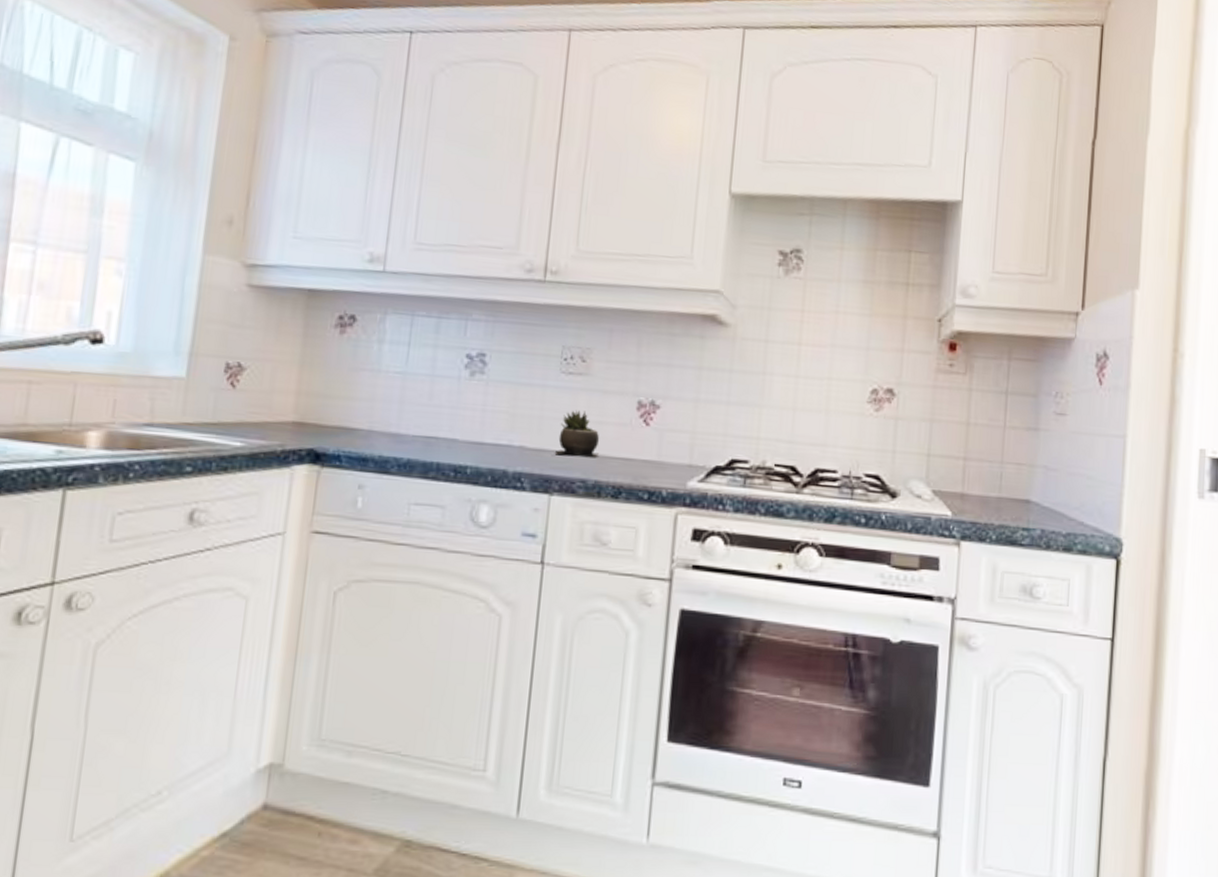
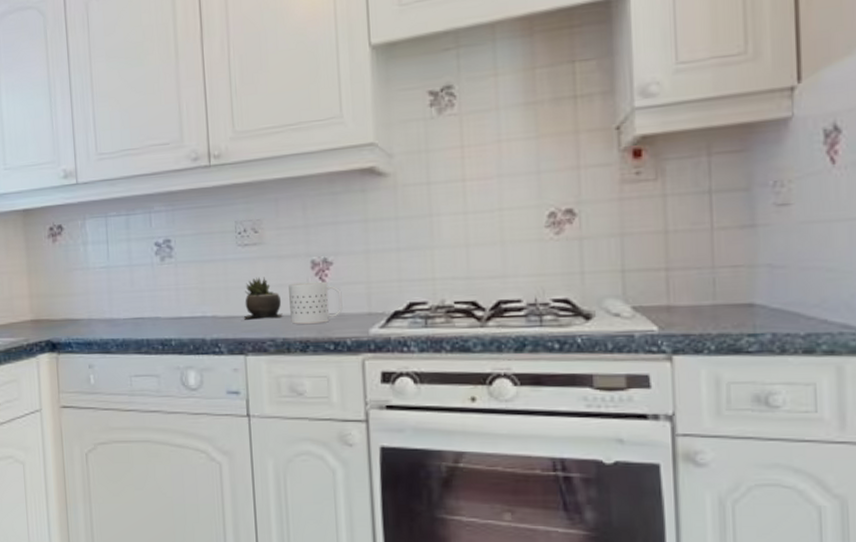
mug: none [606,422,665,470] -> present [289,281,343,325]

